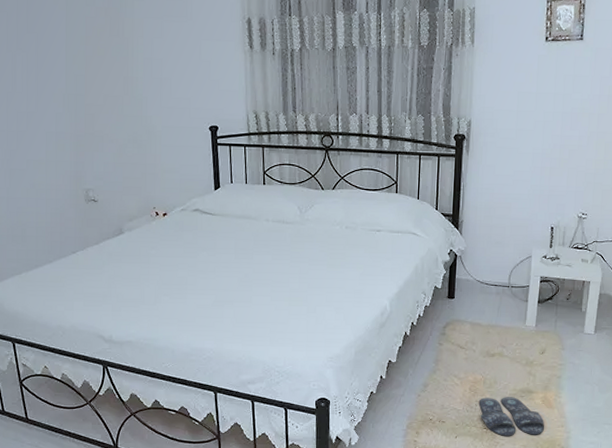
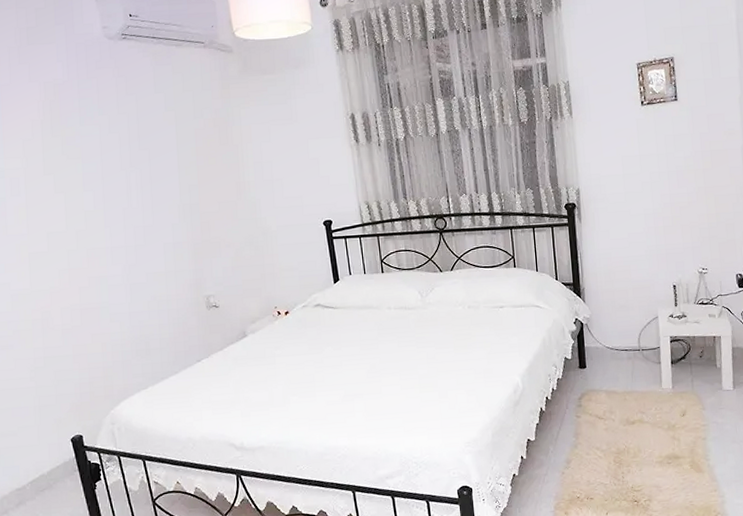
slippers: present [479,397,545,437] -> none [626,464,698,508]

